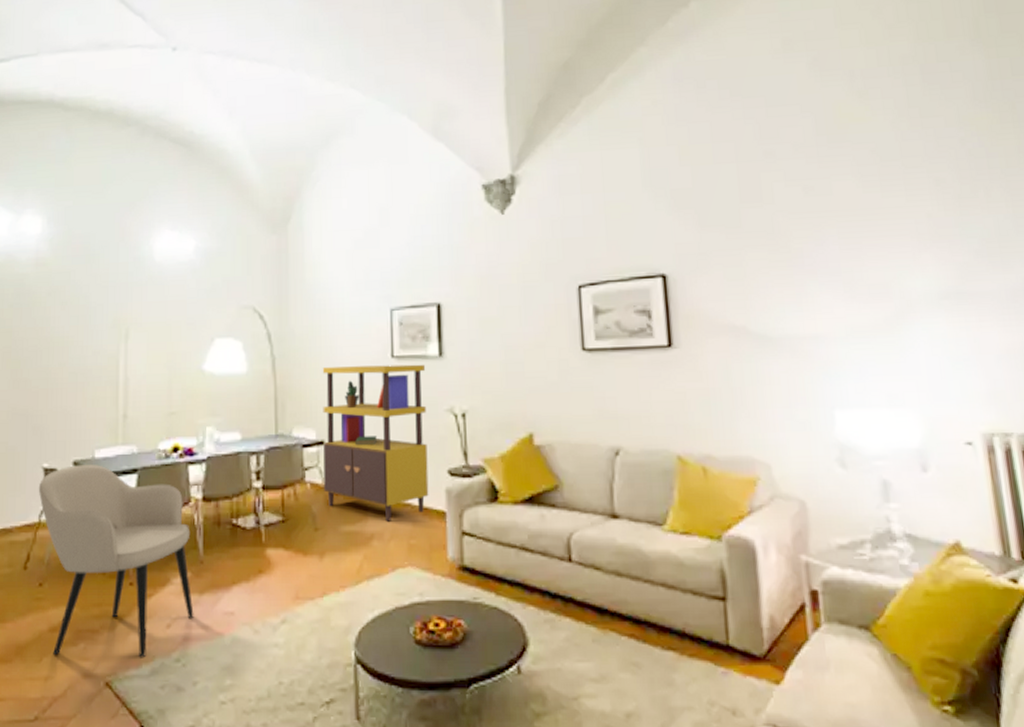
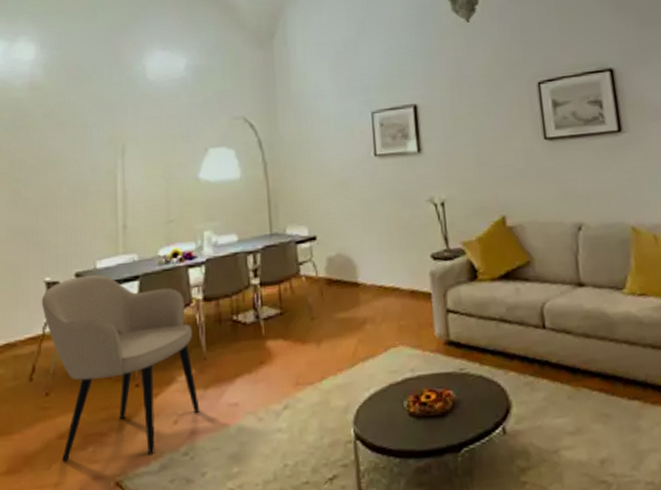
bookcase: present [322,364,429,522] -> none [311,160,415,306]

